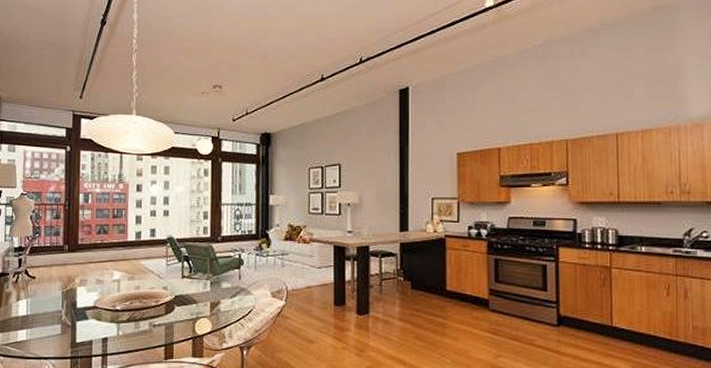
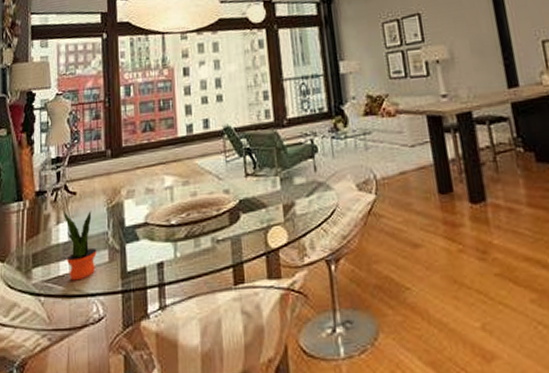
potted plant: none [22,290,51,346] -> present [62,210,97,281]

